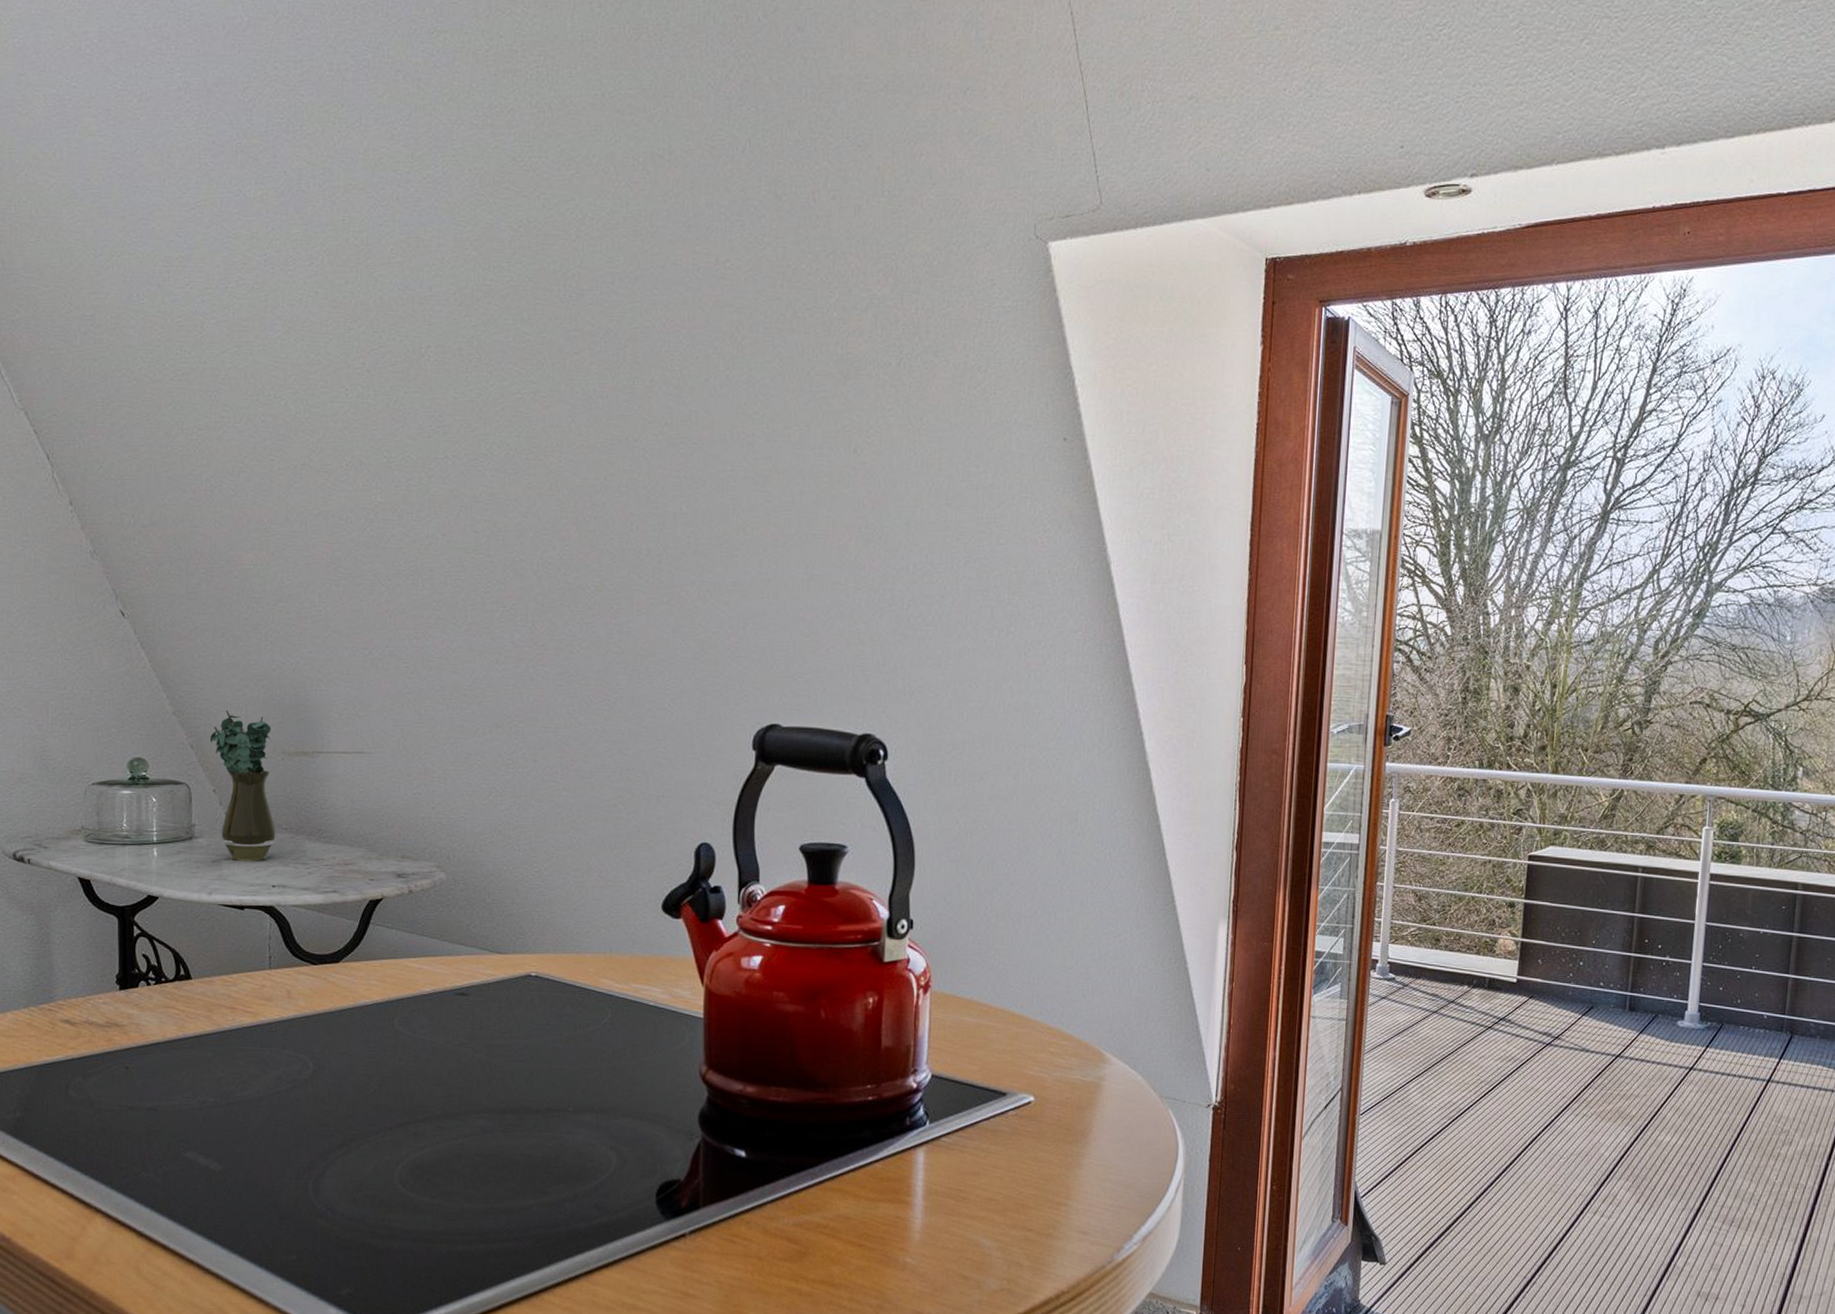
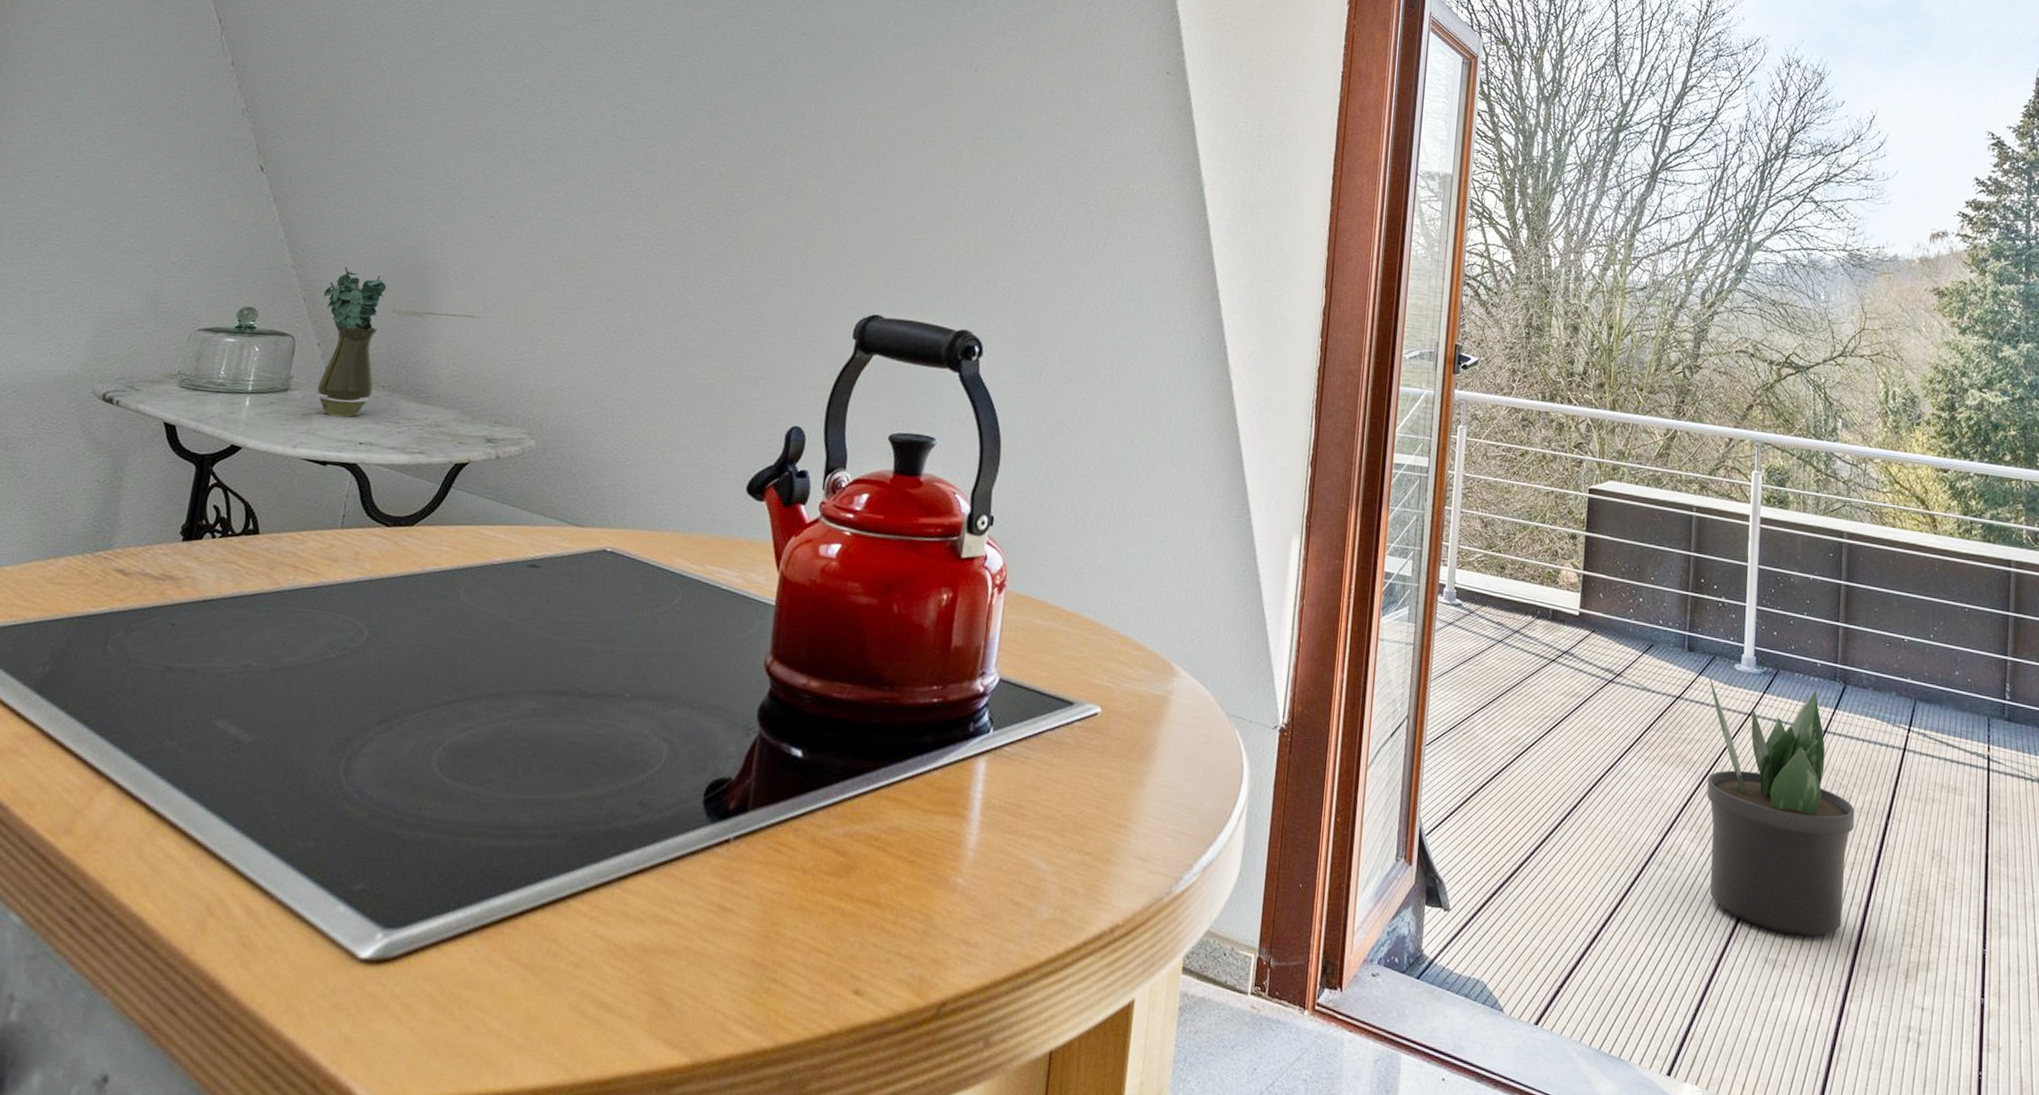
planter: none [1644,1033,1796,1271] -> present [1707,675,1855,937]

